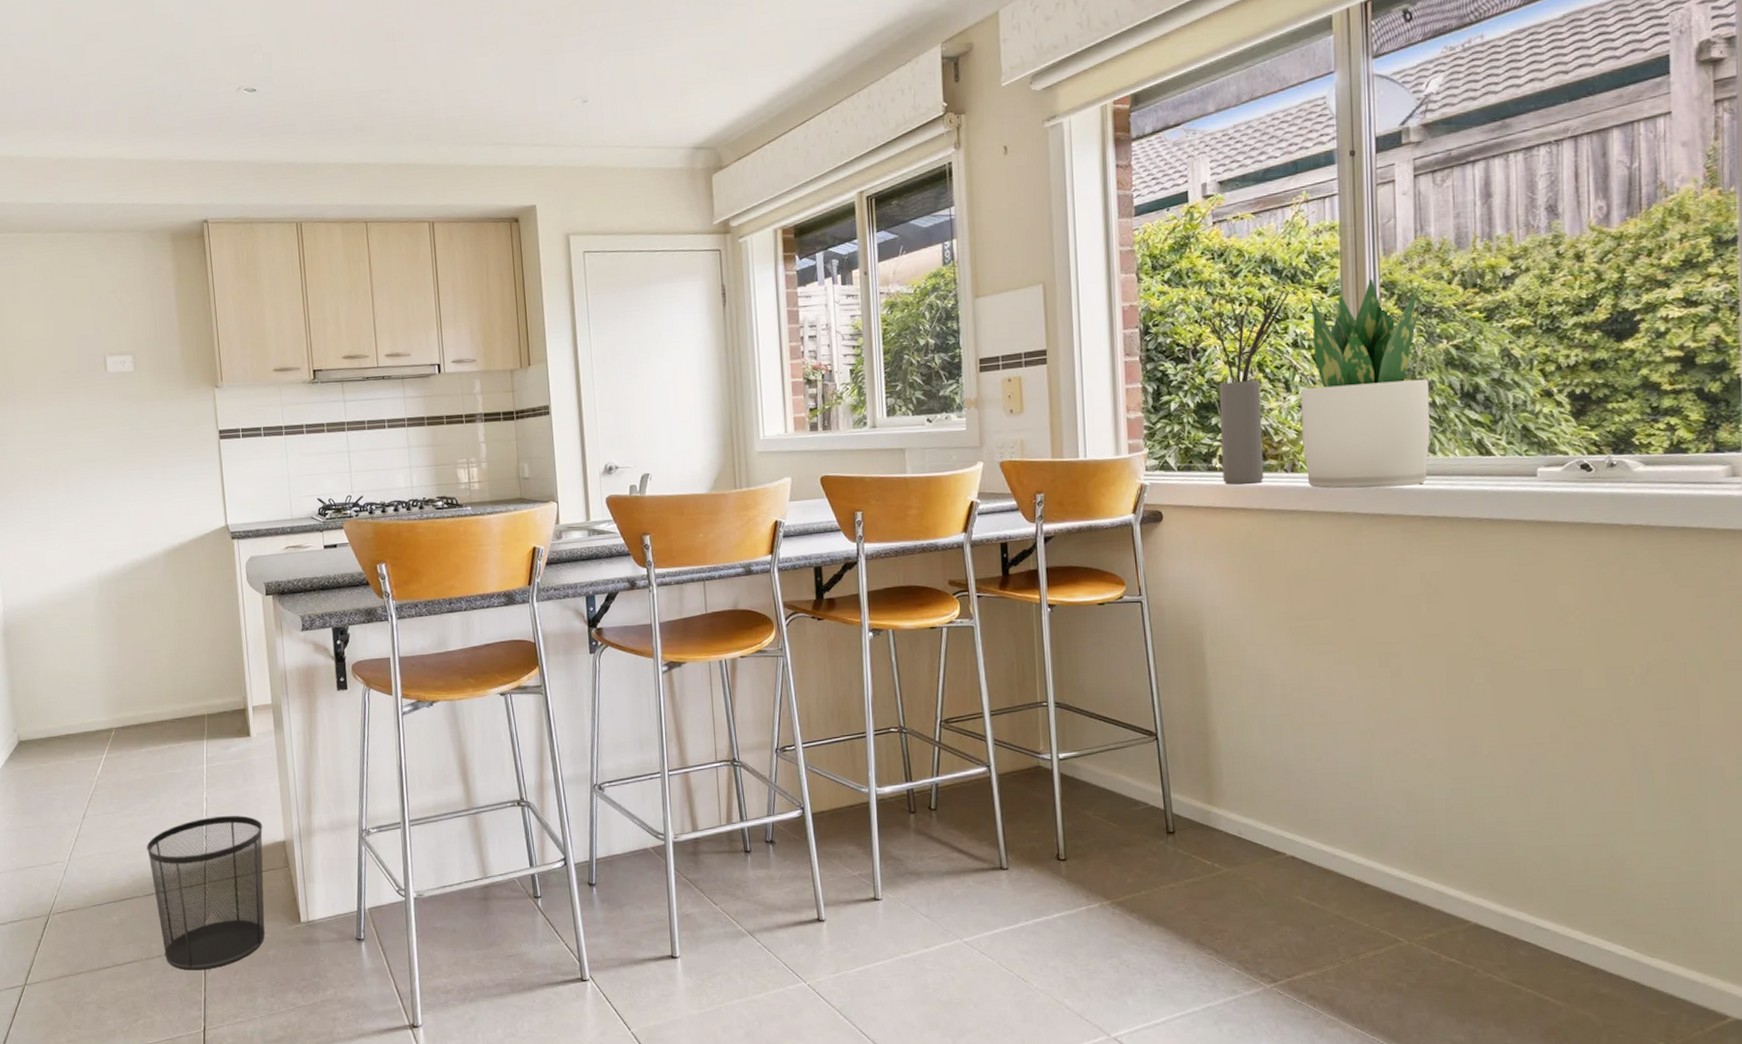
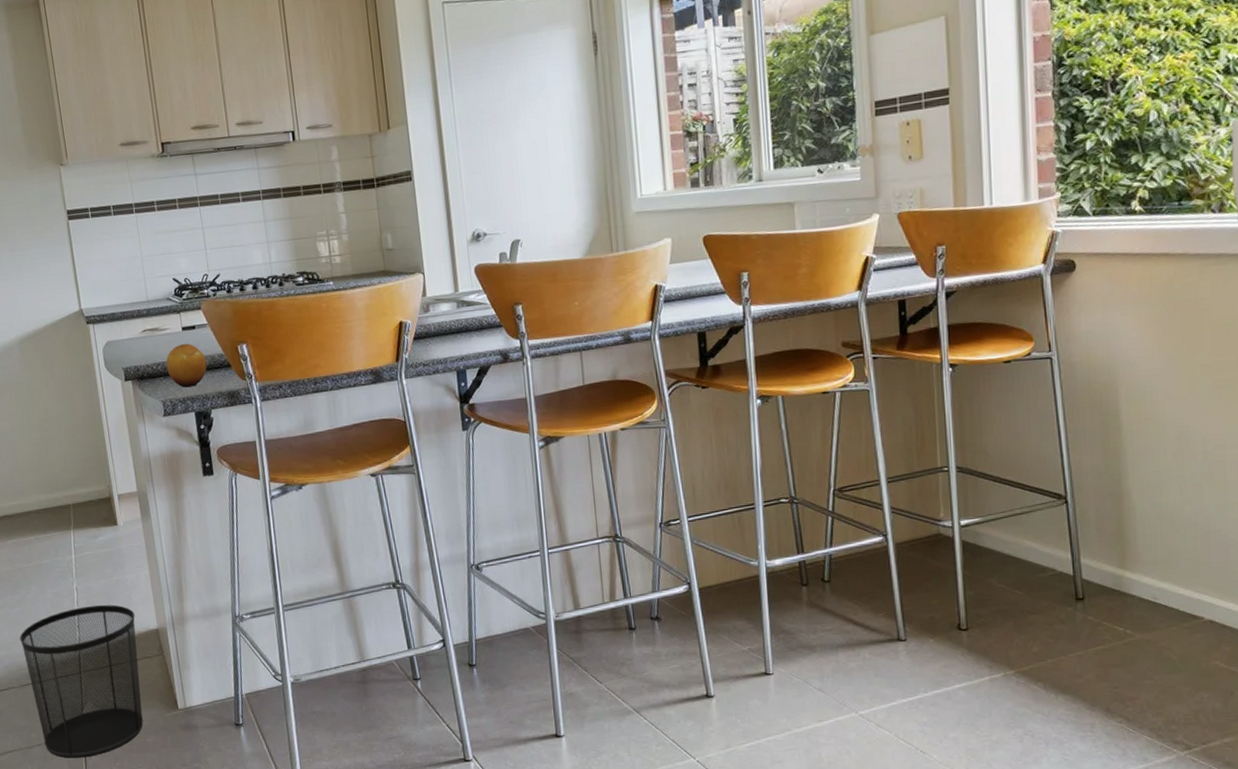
fruit: none [306,561,346,604] -> present [166,343,207,388]
vase: present [1206,289,1289,486] -> none [1127,10,1222,230]

